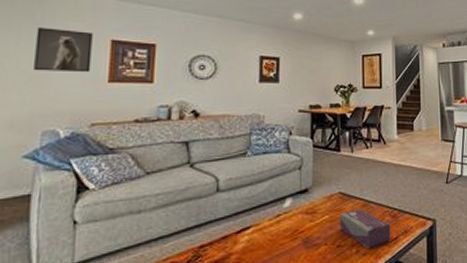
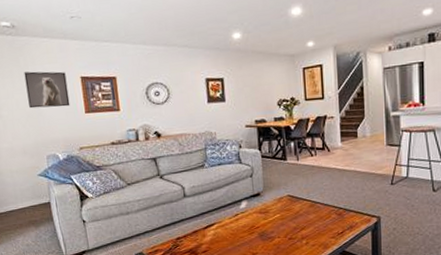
tissue box: present [340,208,391,249] -> none [290,208,338,241]

